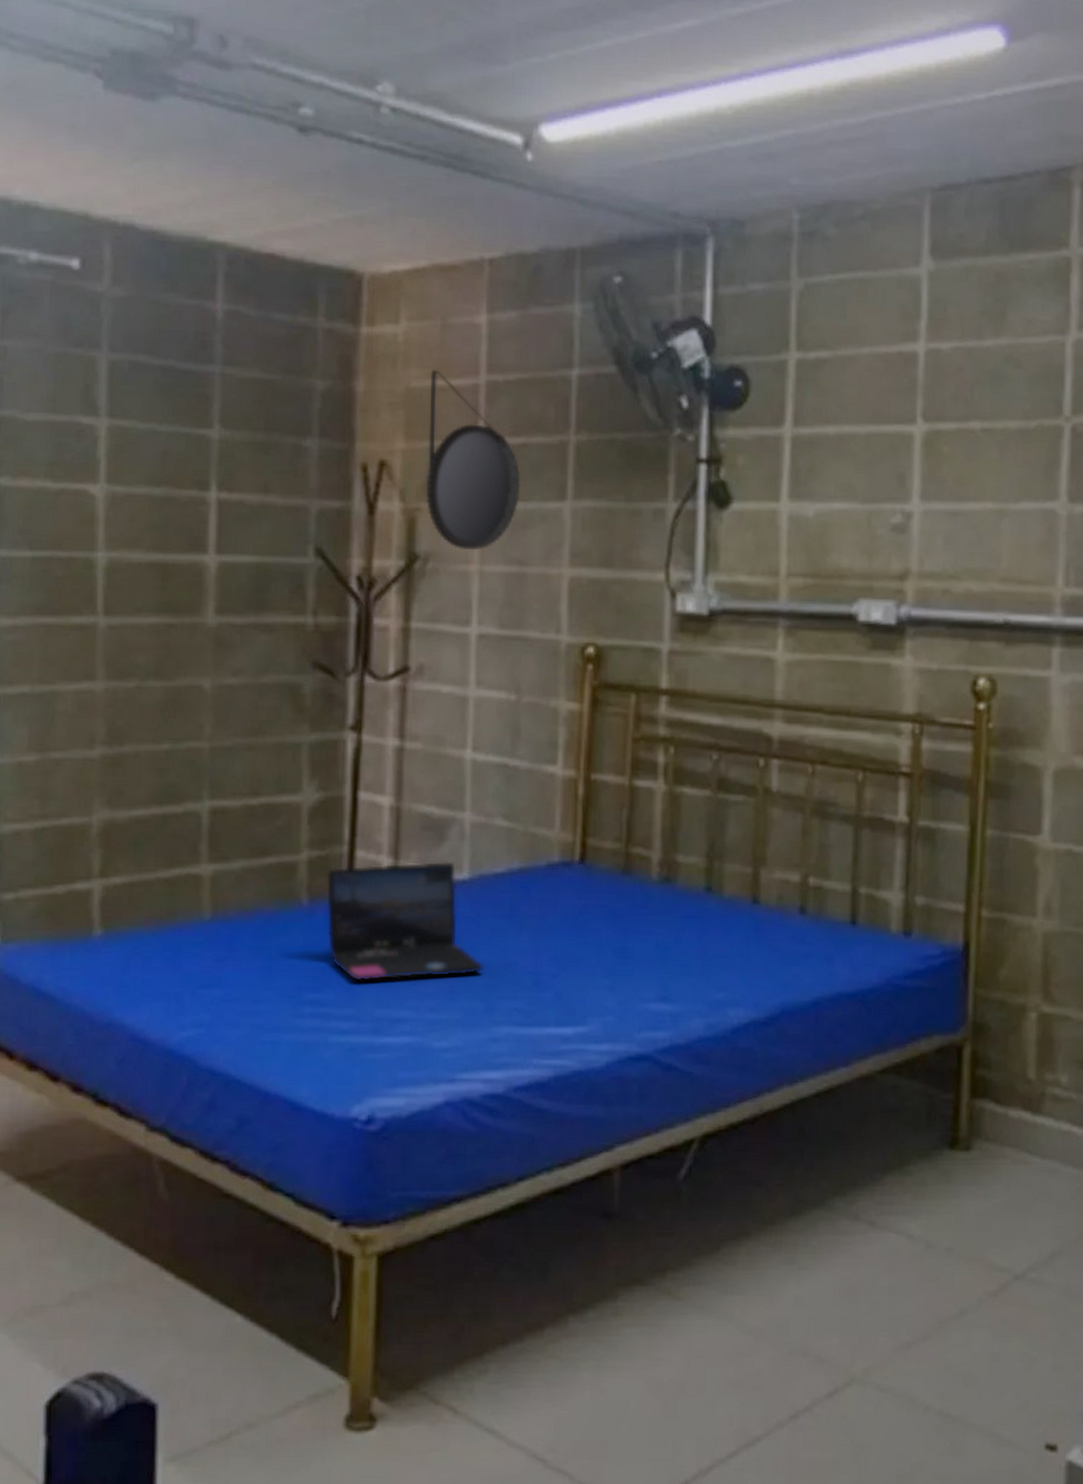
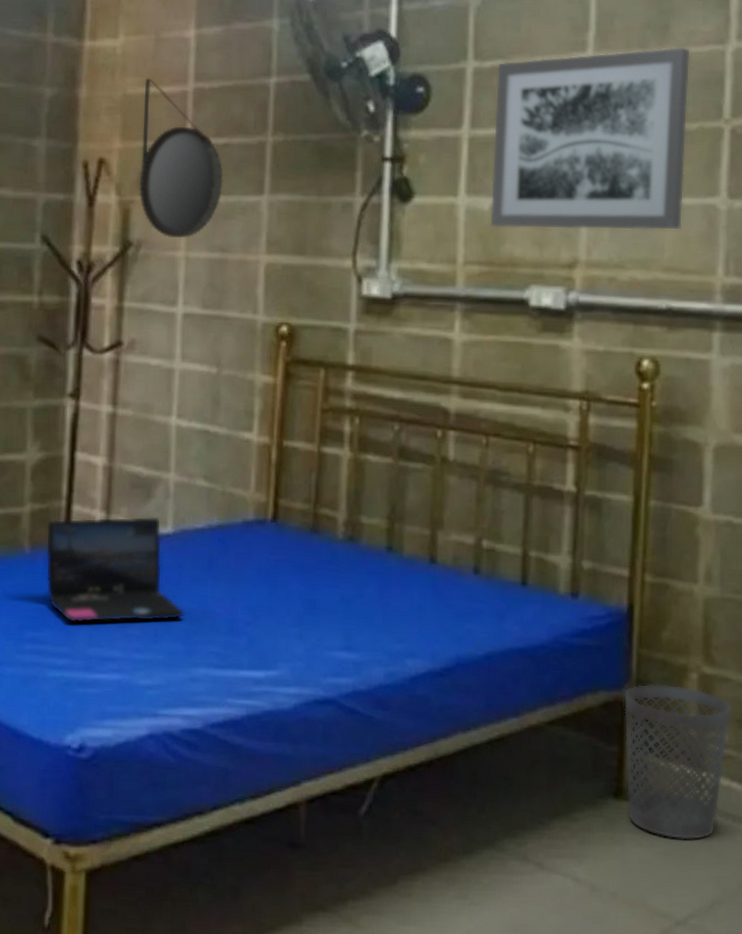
wall art: none [814,337,1029,538] -> present [489,47,690,231]
wastebasket: none [959,1025,1072,1190] -> present [623,683,732,841]

